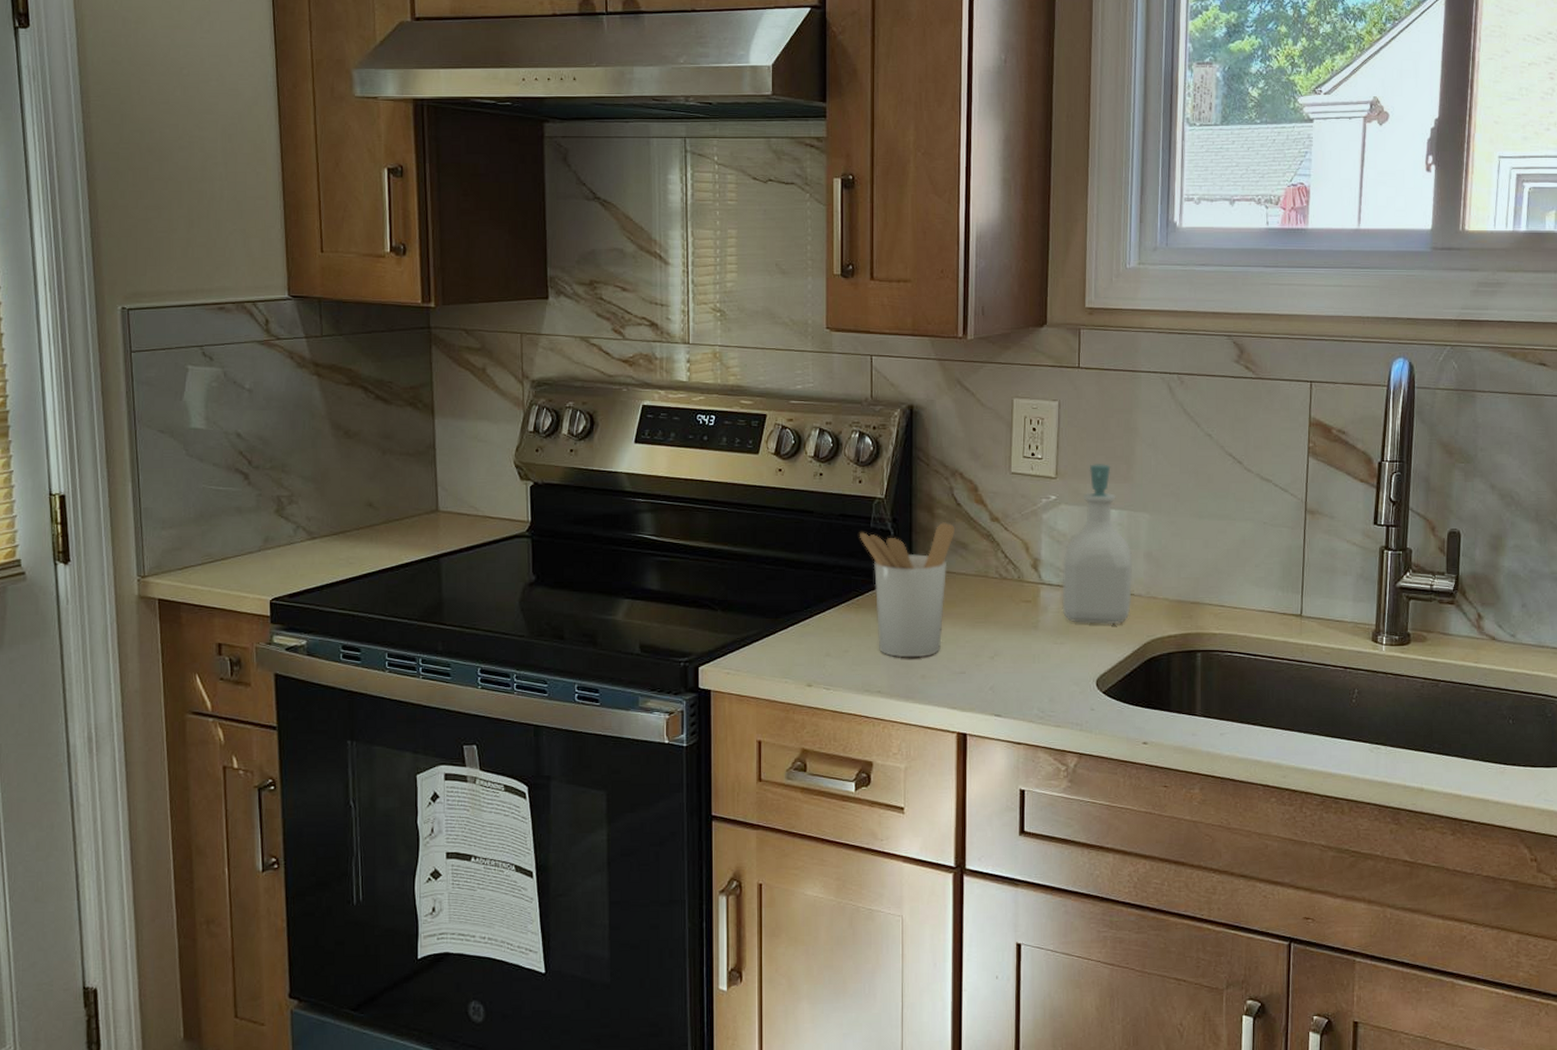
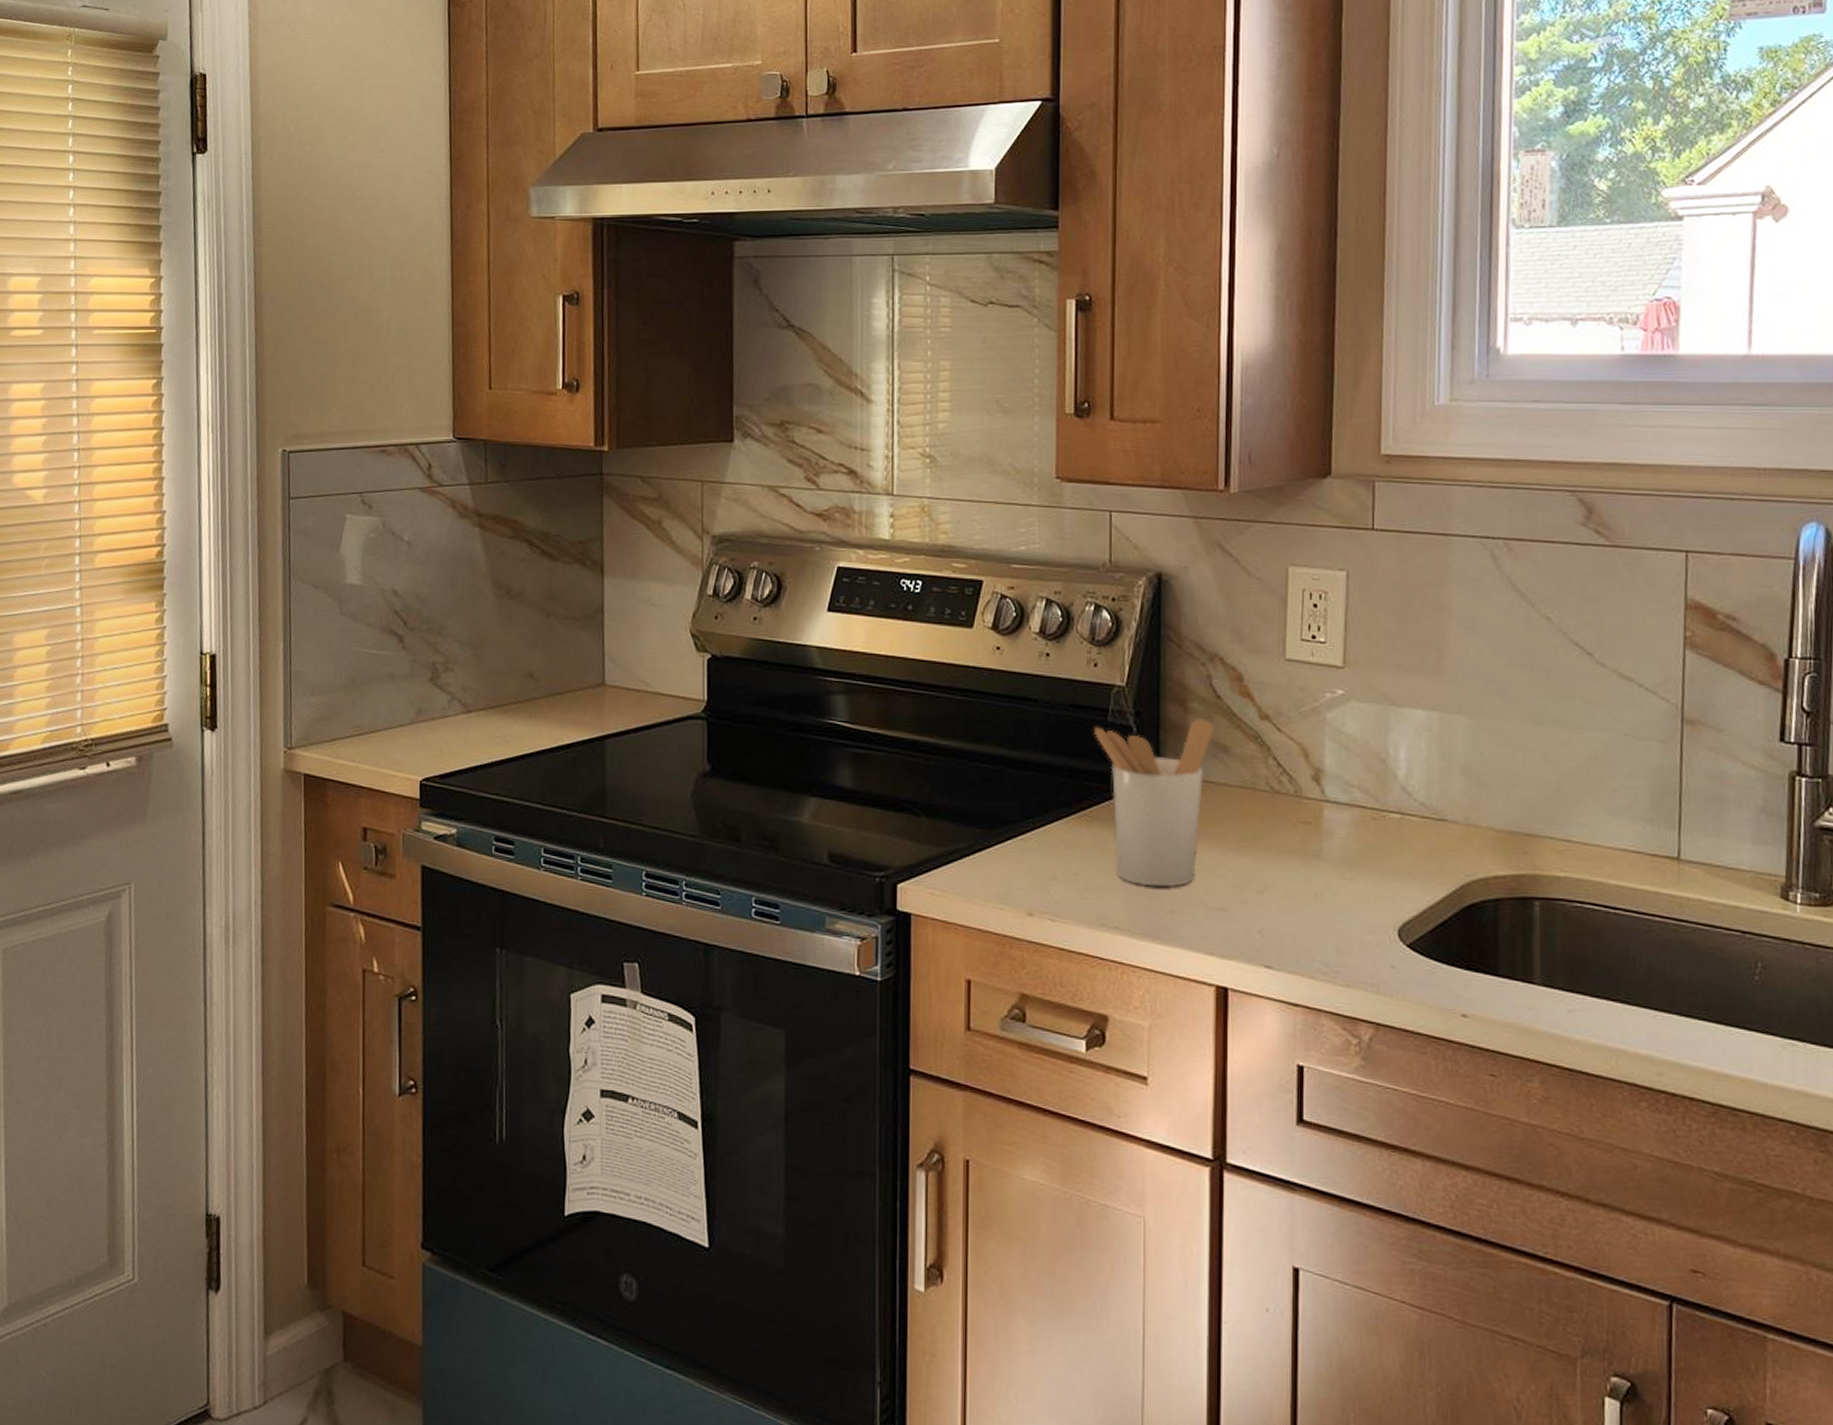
soap bottle: present [1062,464,1133,625] -> none [1352,651,1446,859]

